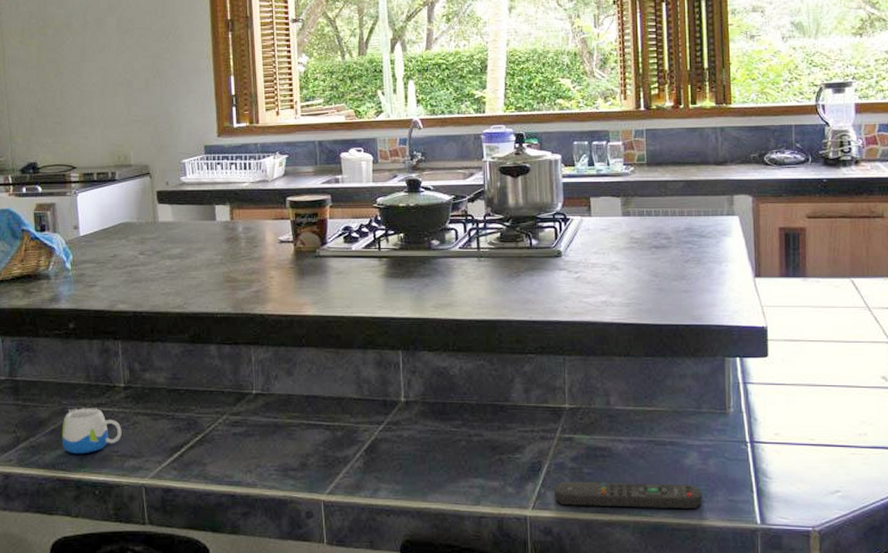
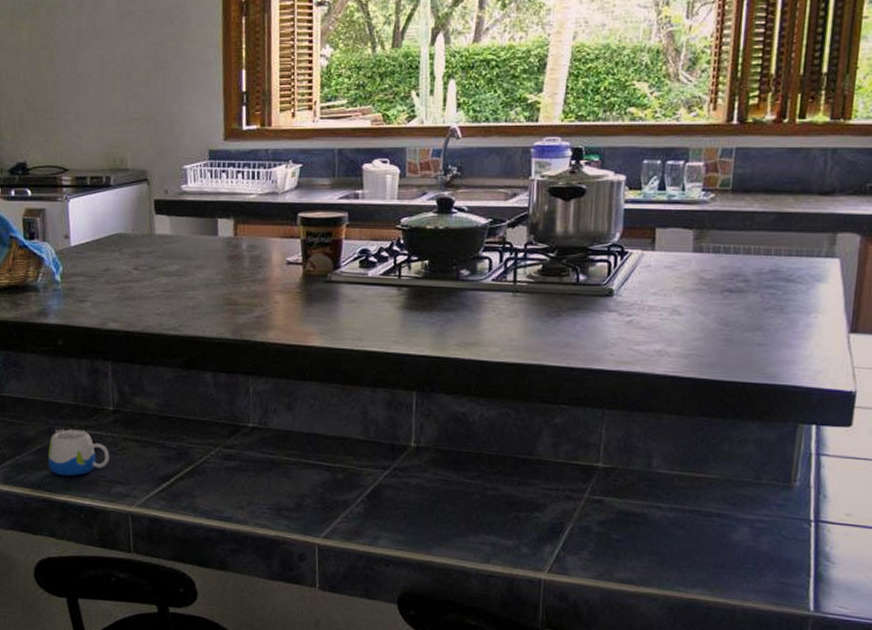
remote control: present [554,481,702,509] -> none [575,545,748,588]

